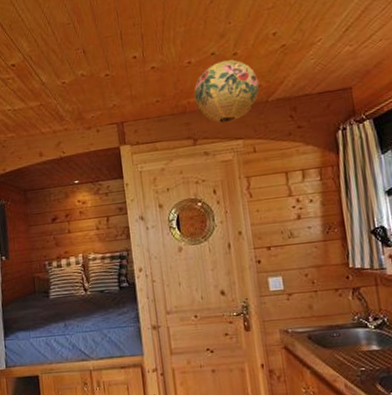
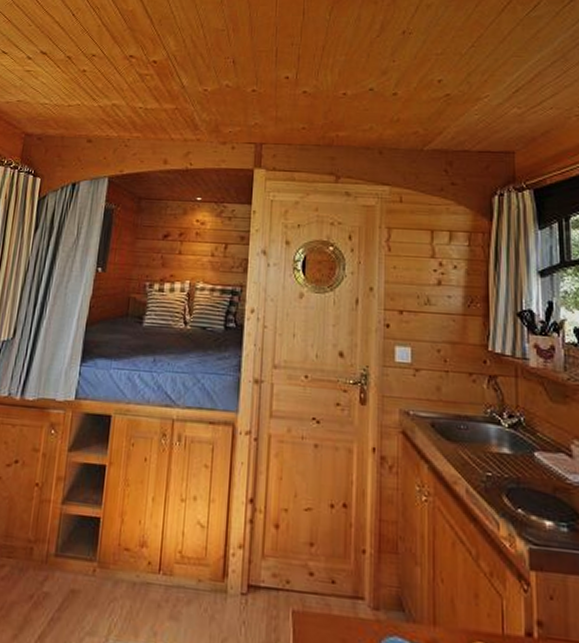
paper lantern: present [194,59,259,124] -> none [344,99,416,165]

